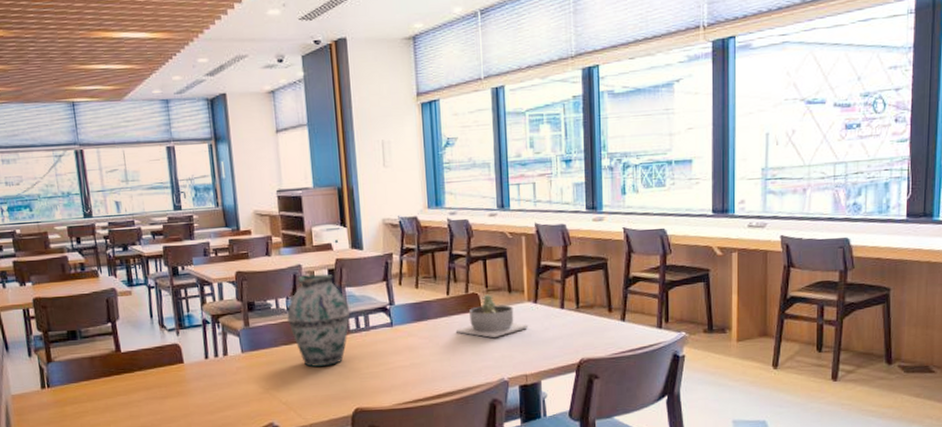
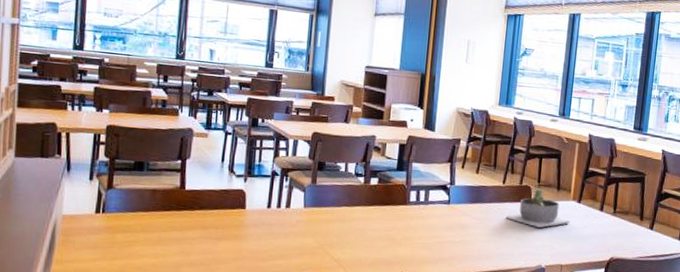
vase: present [287,274,350,367] -> none [353,145,413,231]

